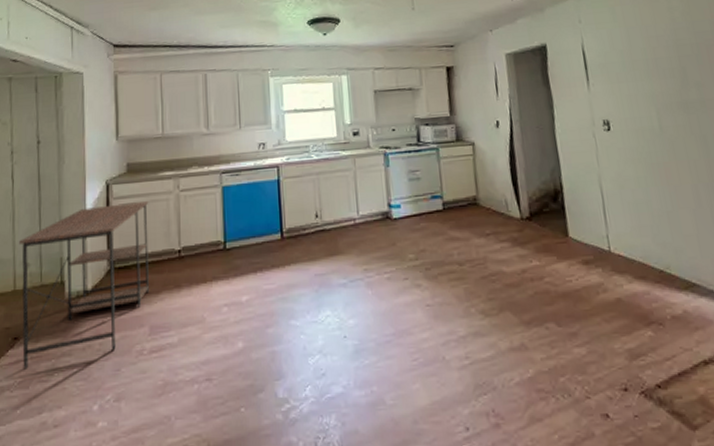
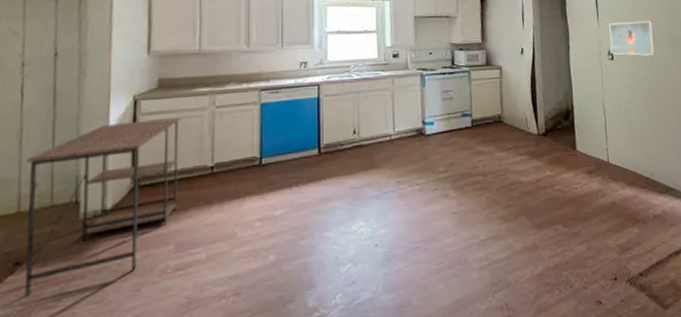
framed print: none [602,82,666,125] -> present [609,20,656,56]

